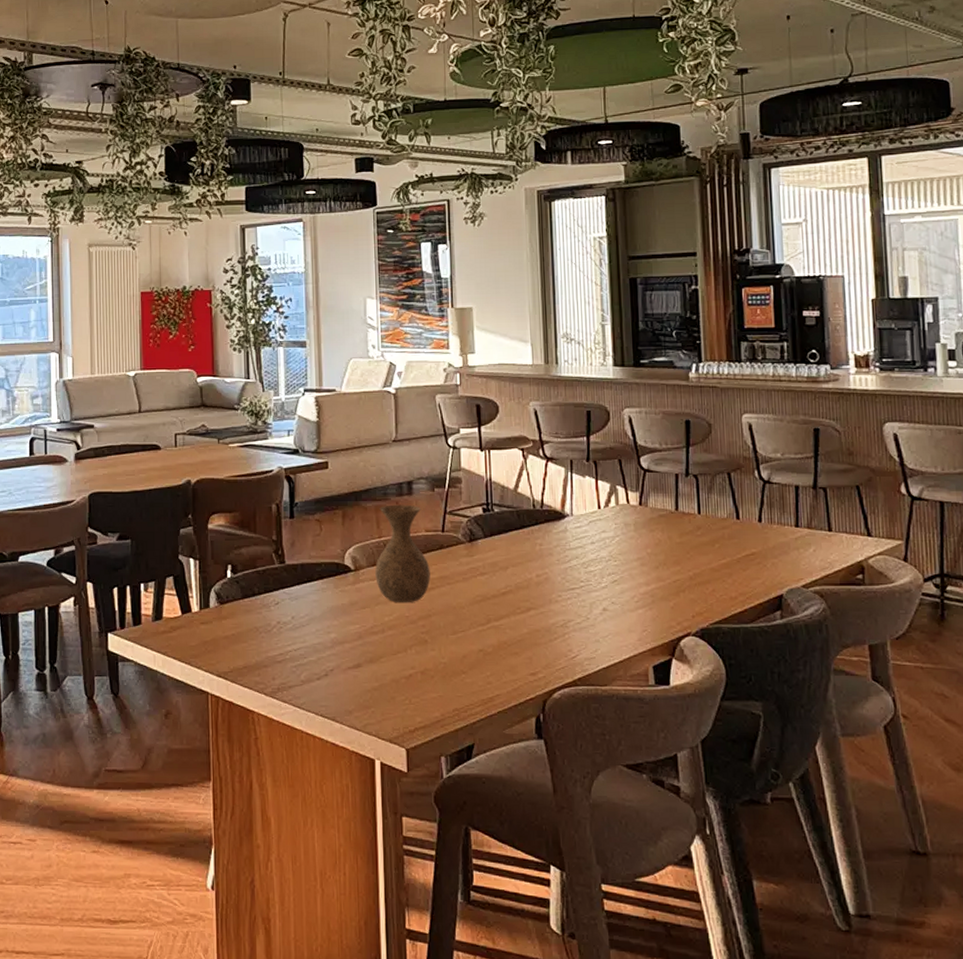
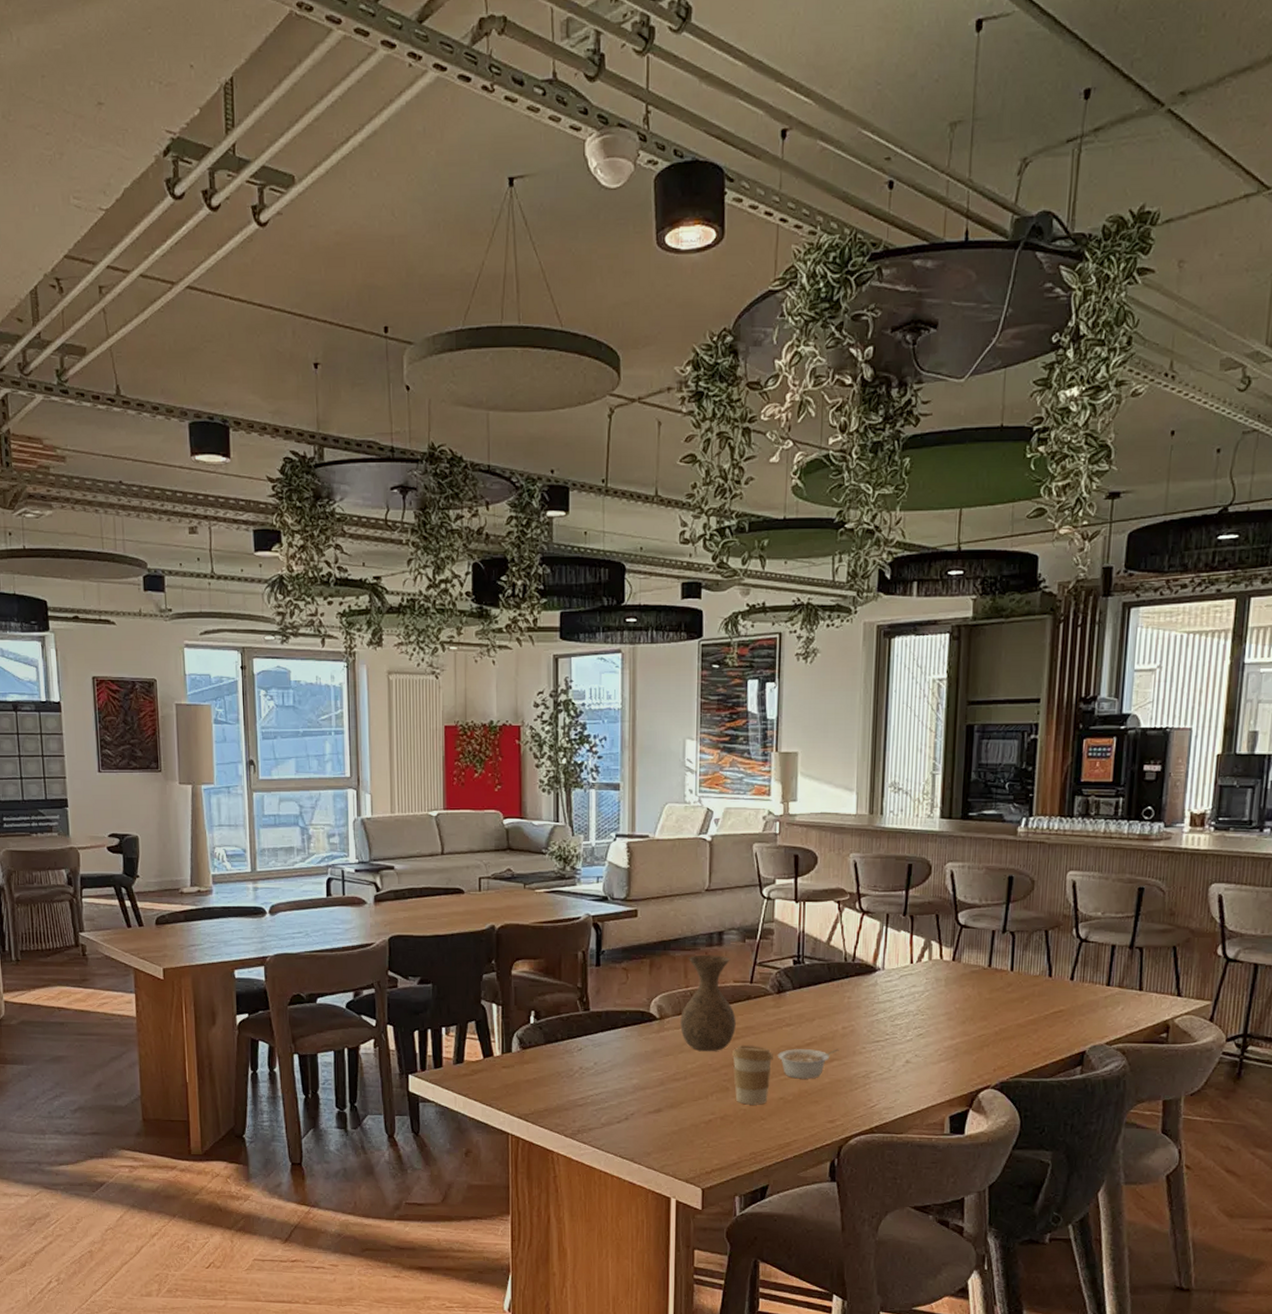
coffee cup: none [429,596,470,658] -> present [732,1045,773,1105]
legume: none [473,597,535,630] -> present [777,1049,839,1079]

